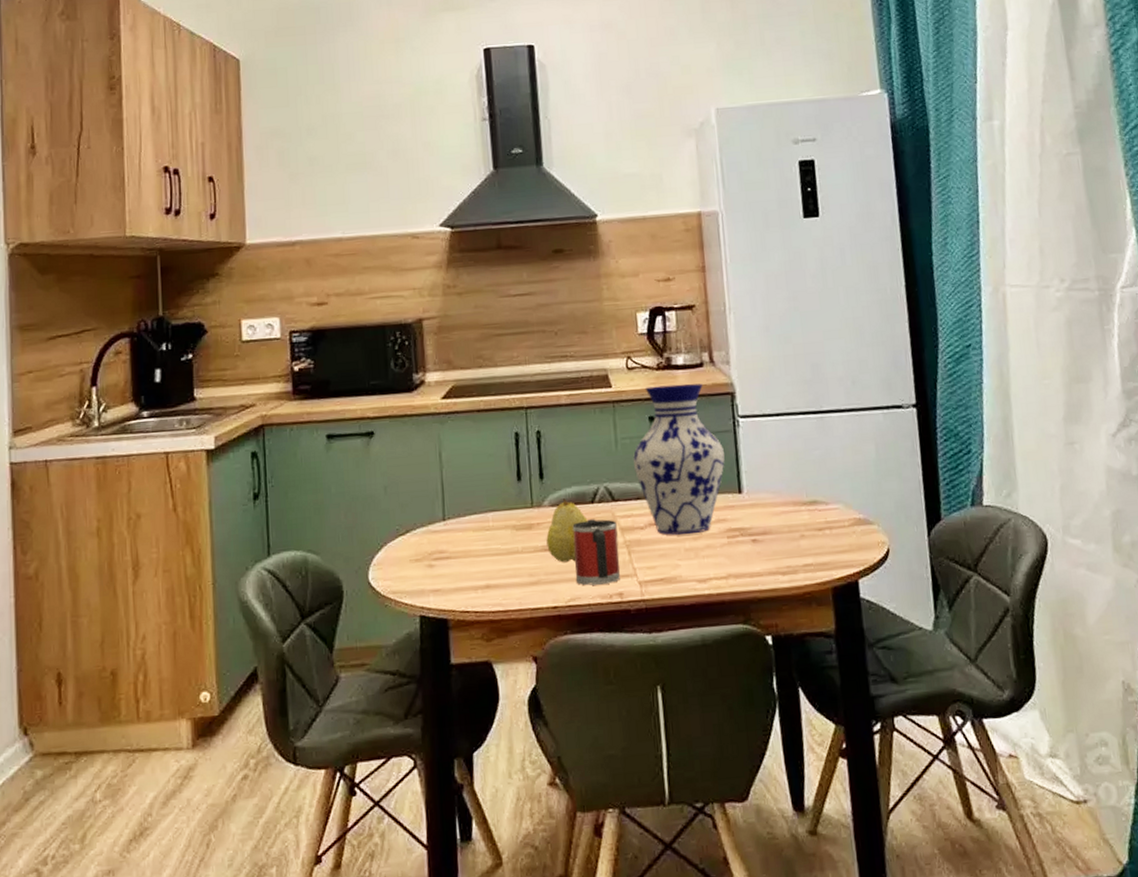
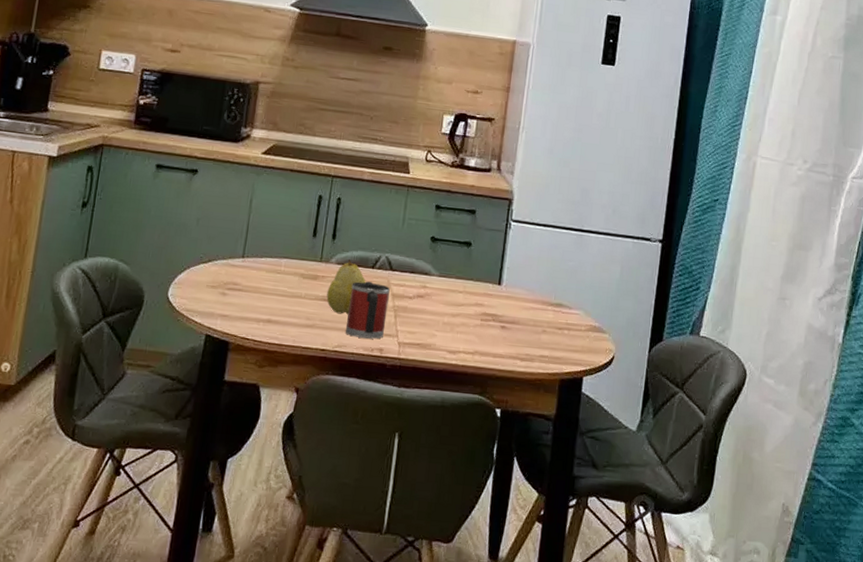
vase: present [633,383,725,535] -> none [414,179,493,312]

